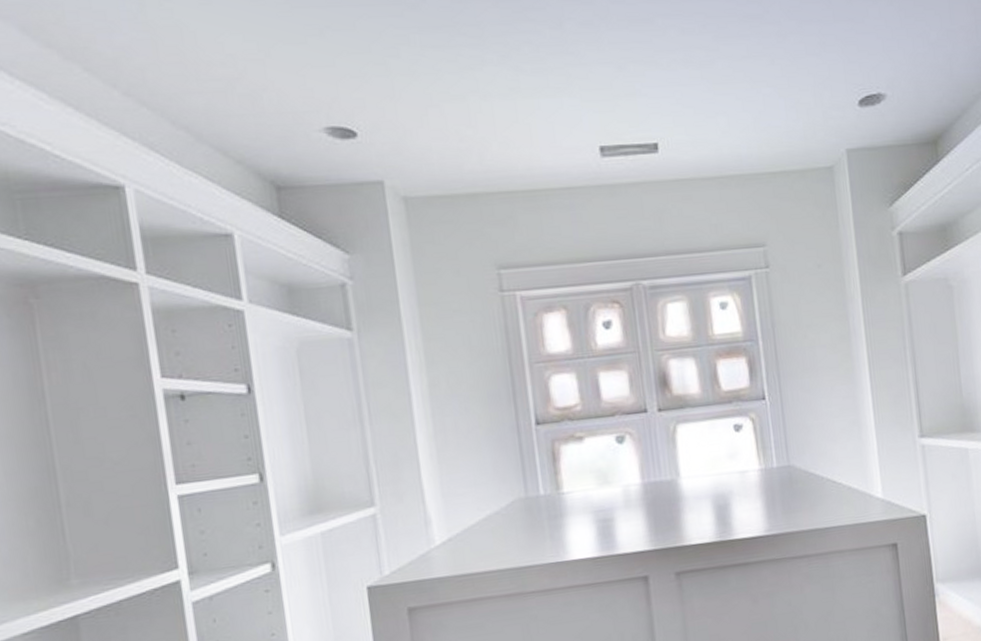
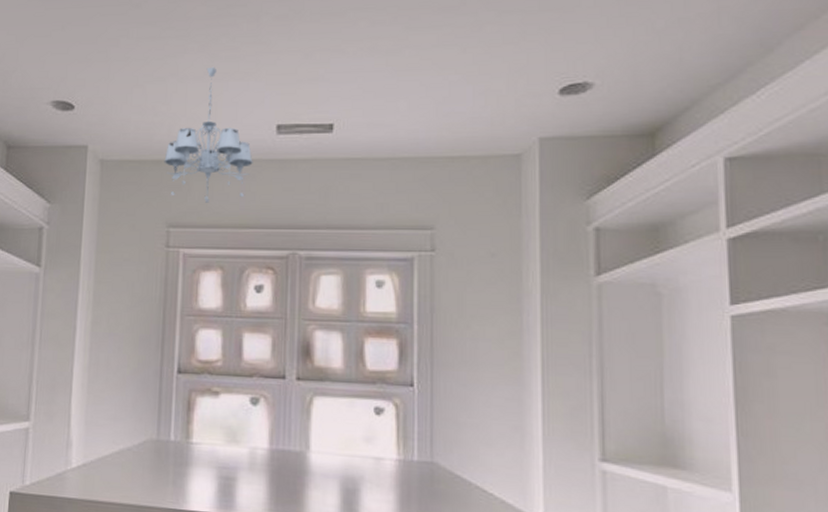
chandelier: none [480,81,581,238] -> present [164,67,253,203]

